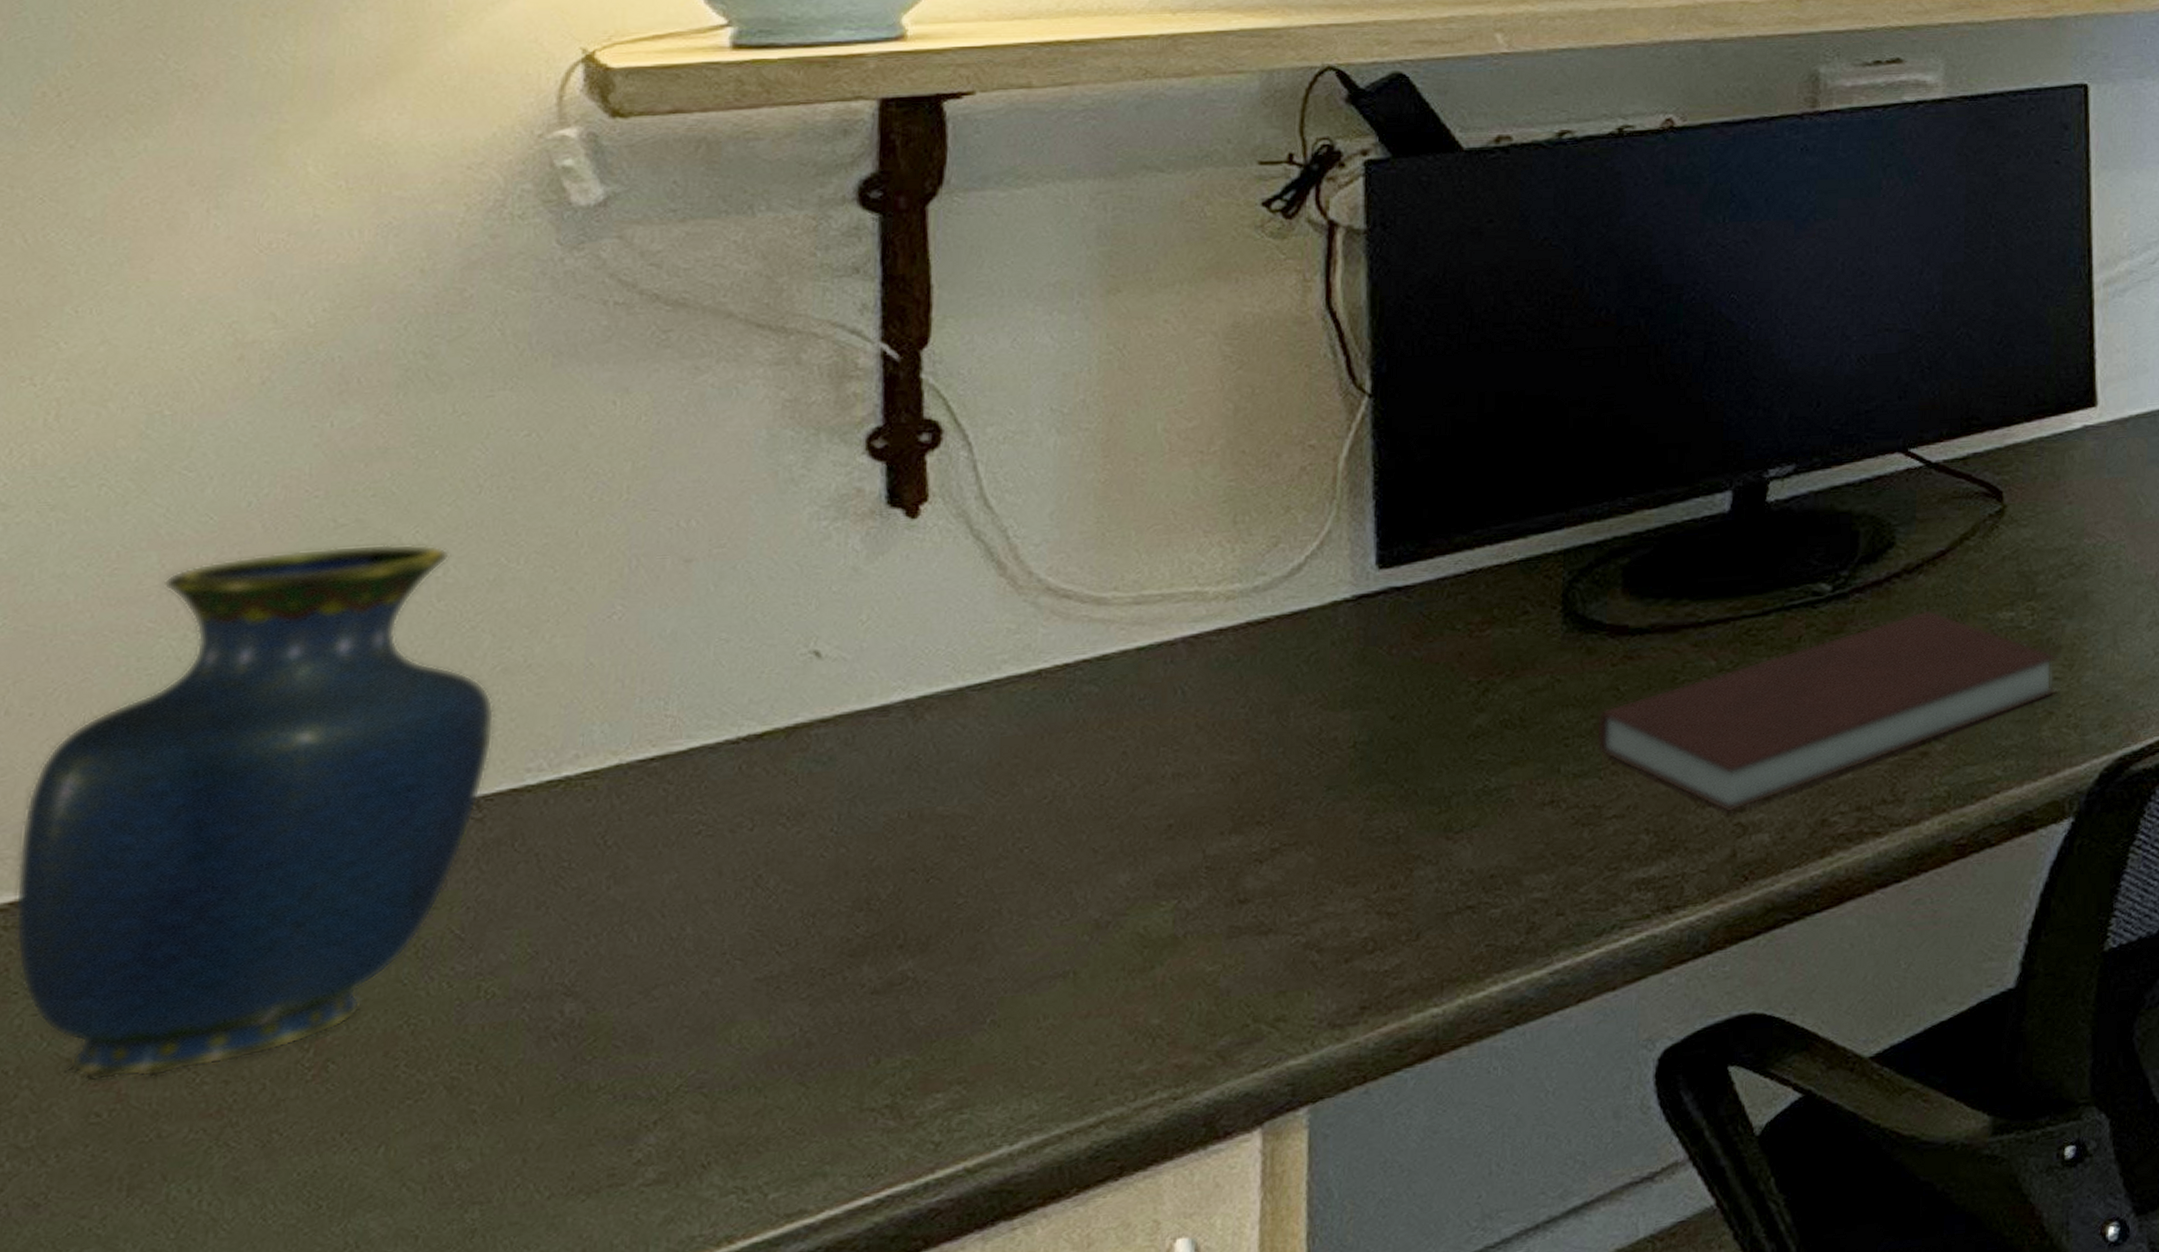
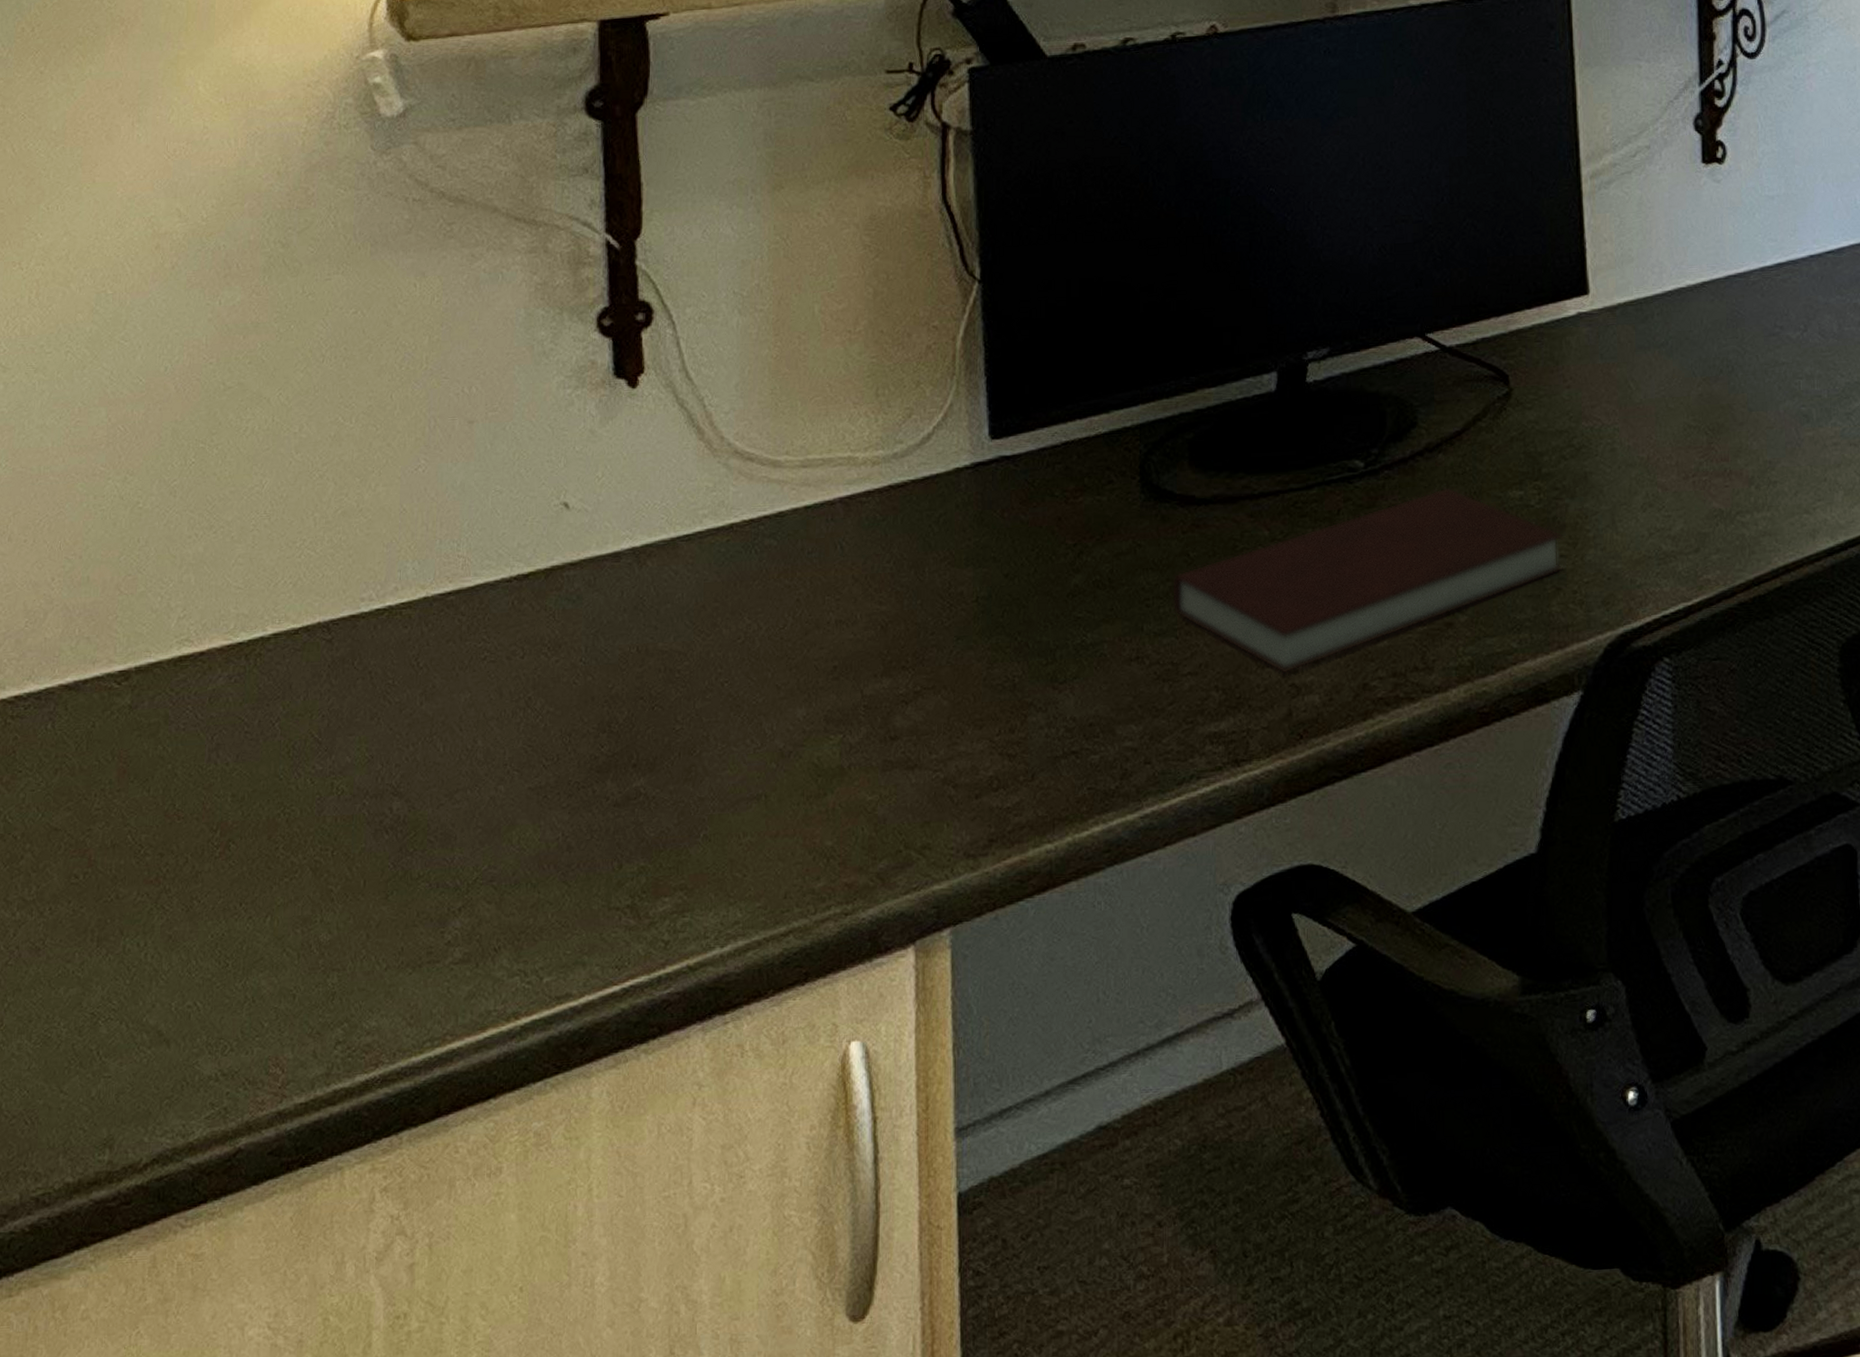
vase: present [14,543,495,1082] -> none [18,403,338,848]

